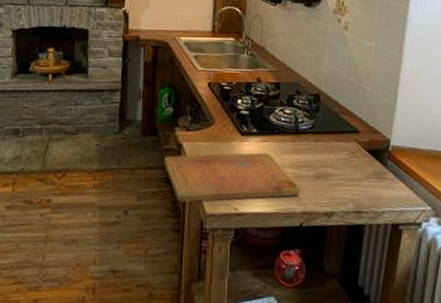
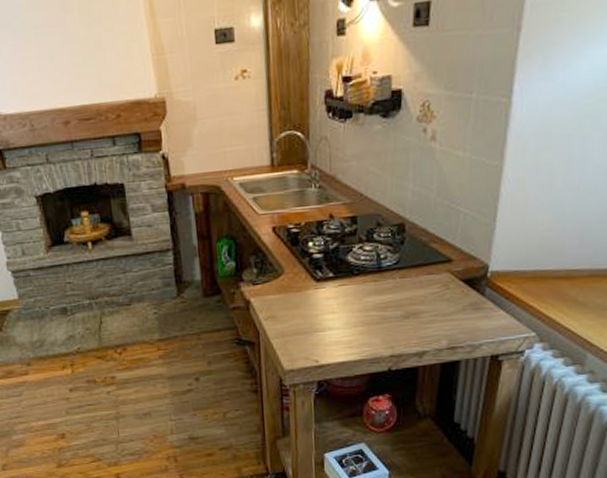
cutting board: present [163,152,301,203] -> none [231,297,387,362]

